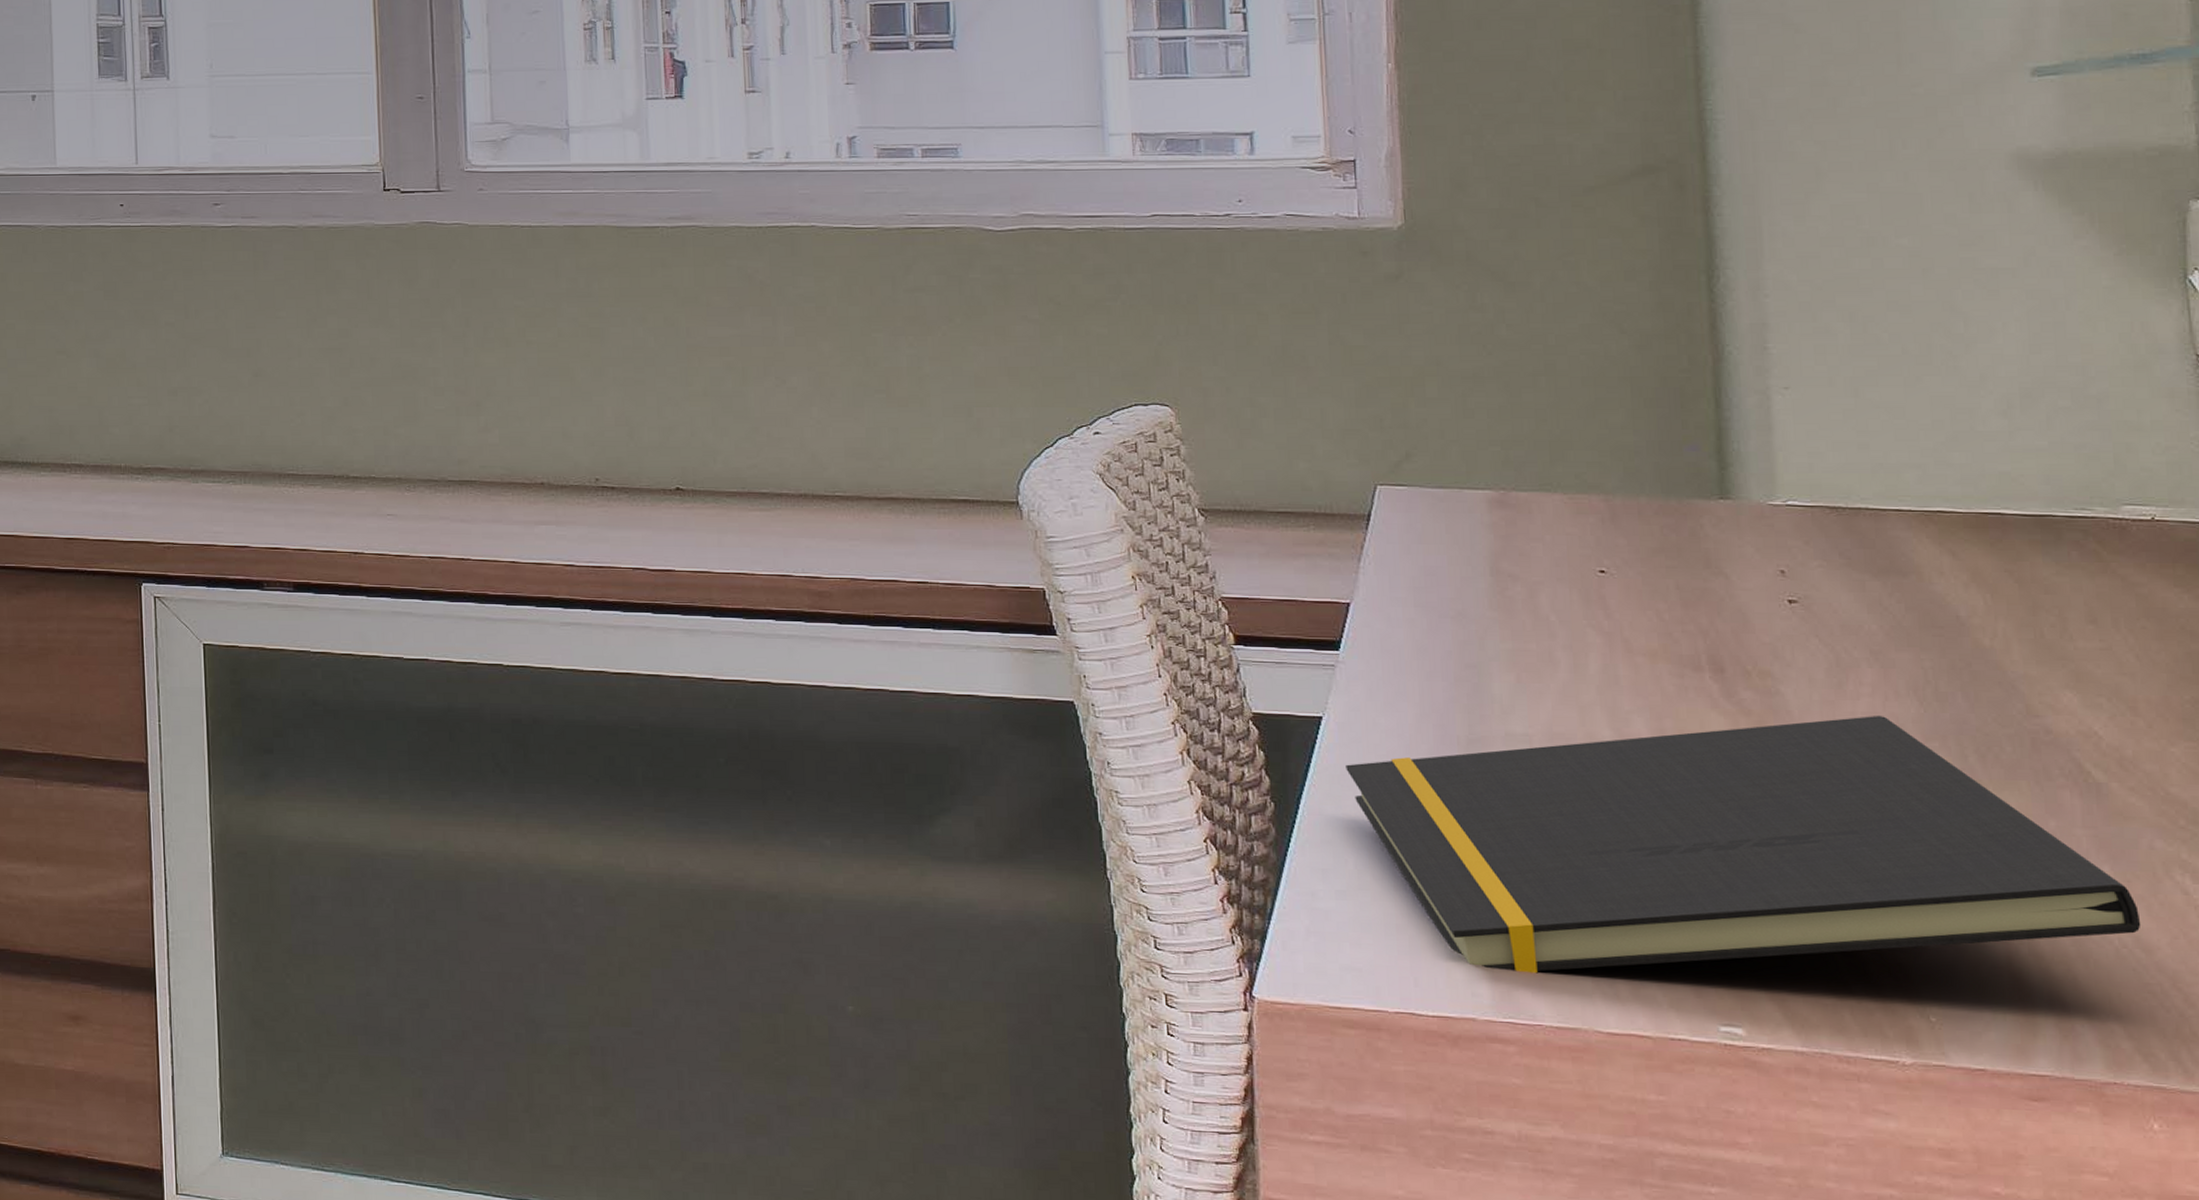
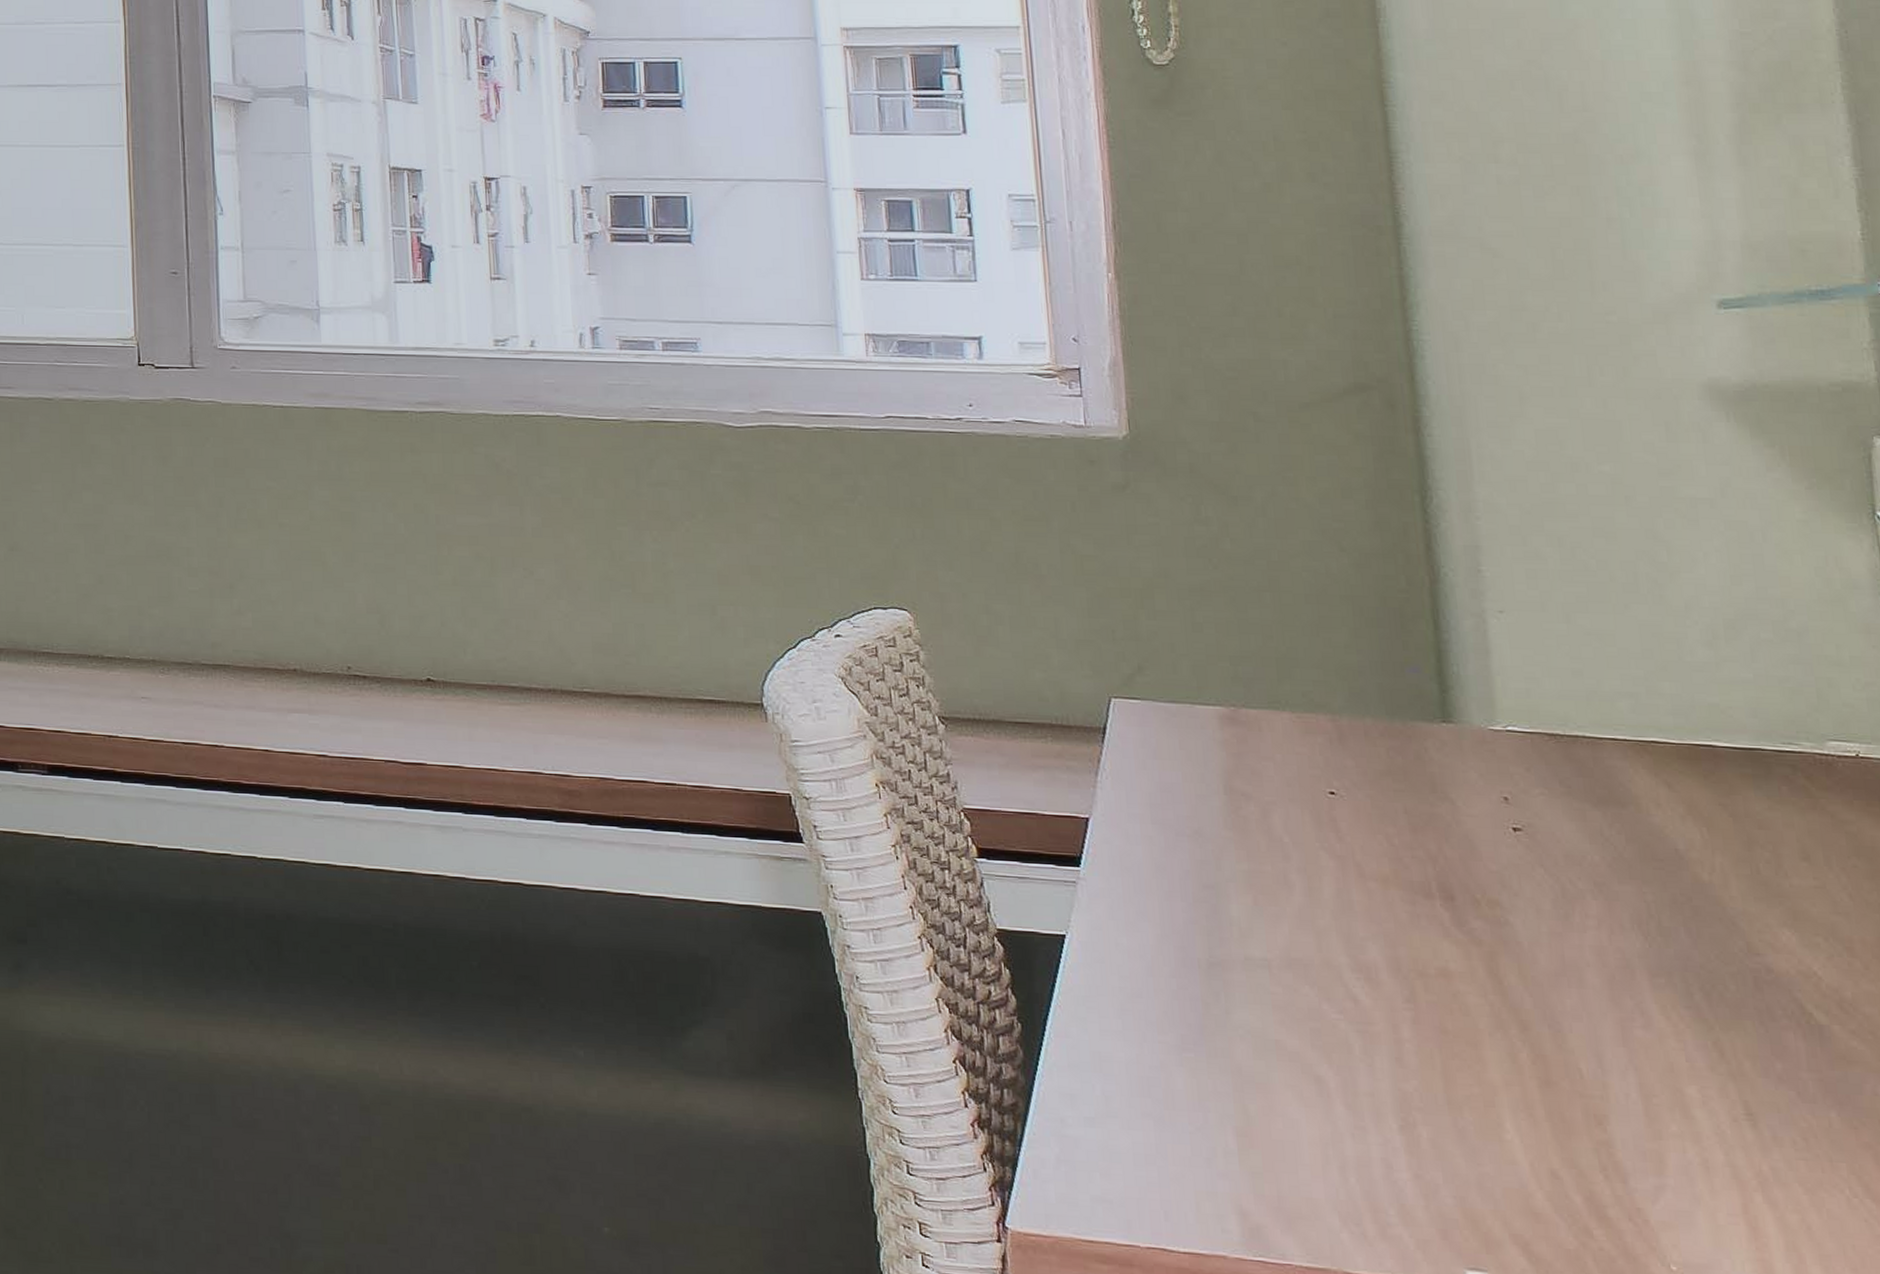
notepad: present [1345,715,2141,974] -> none [1090,948,1870,1210]

